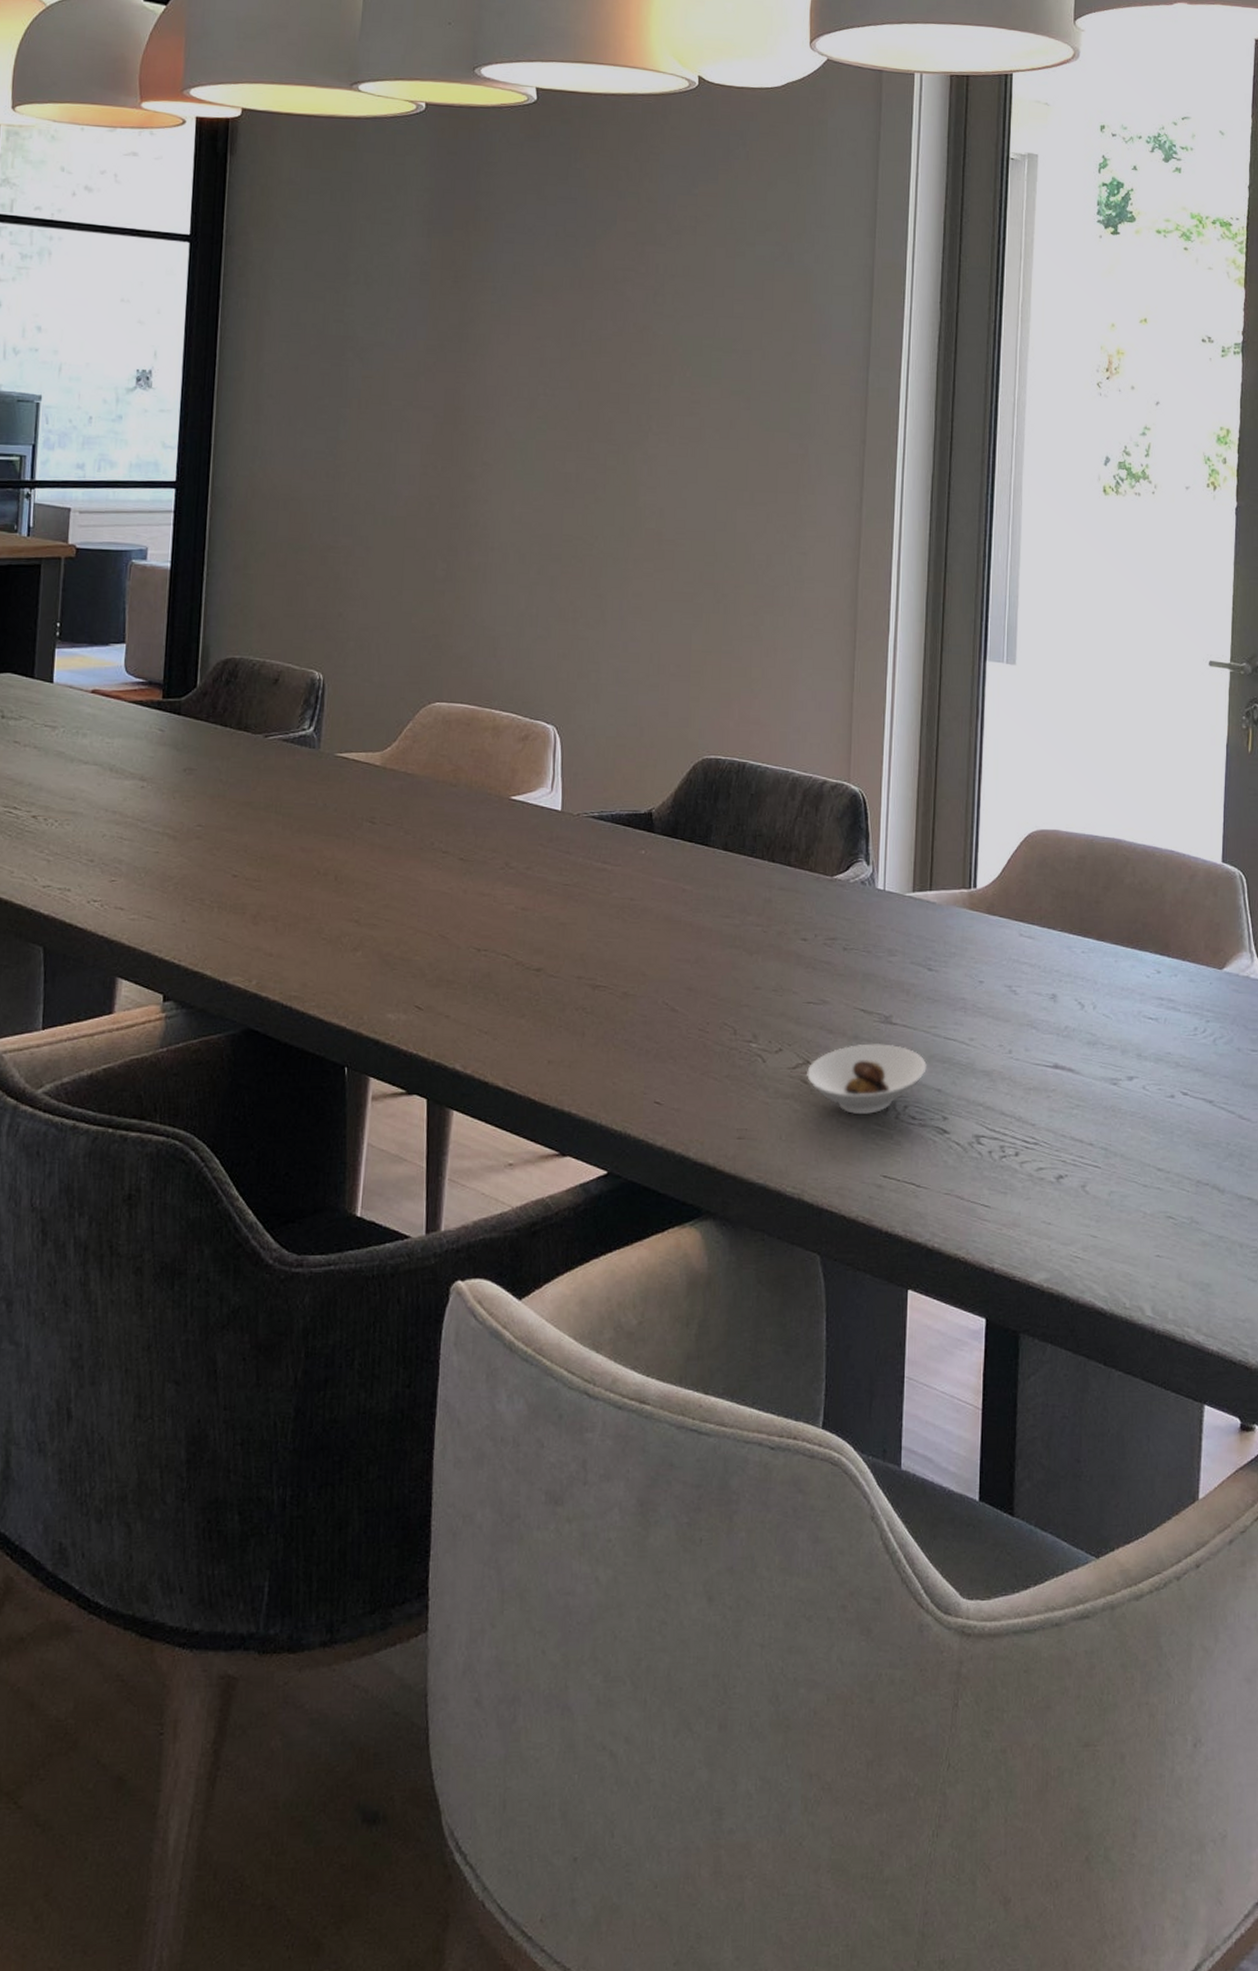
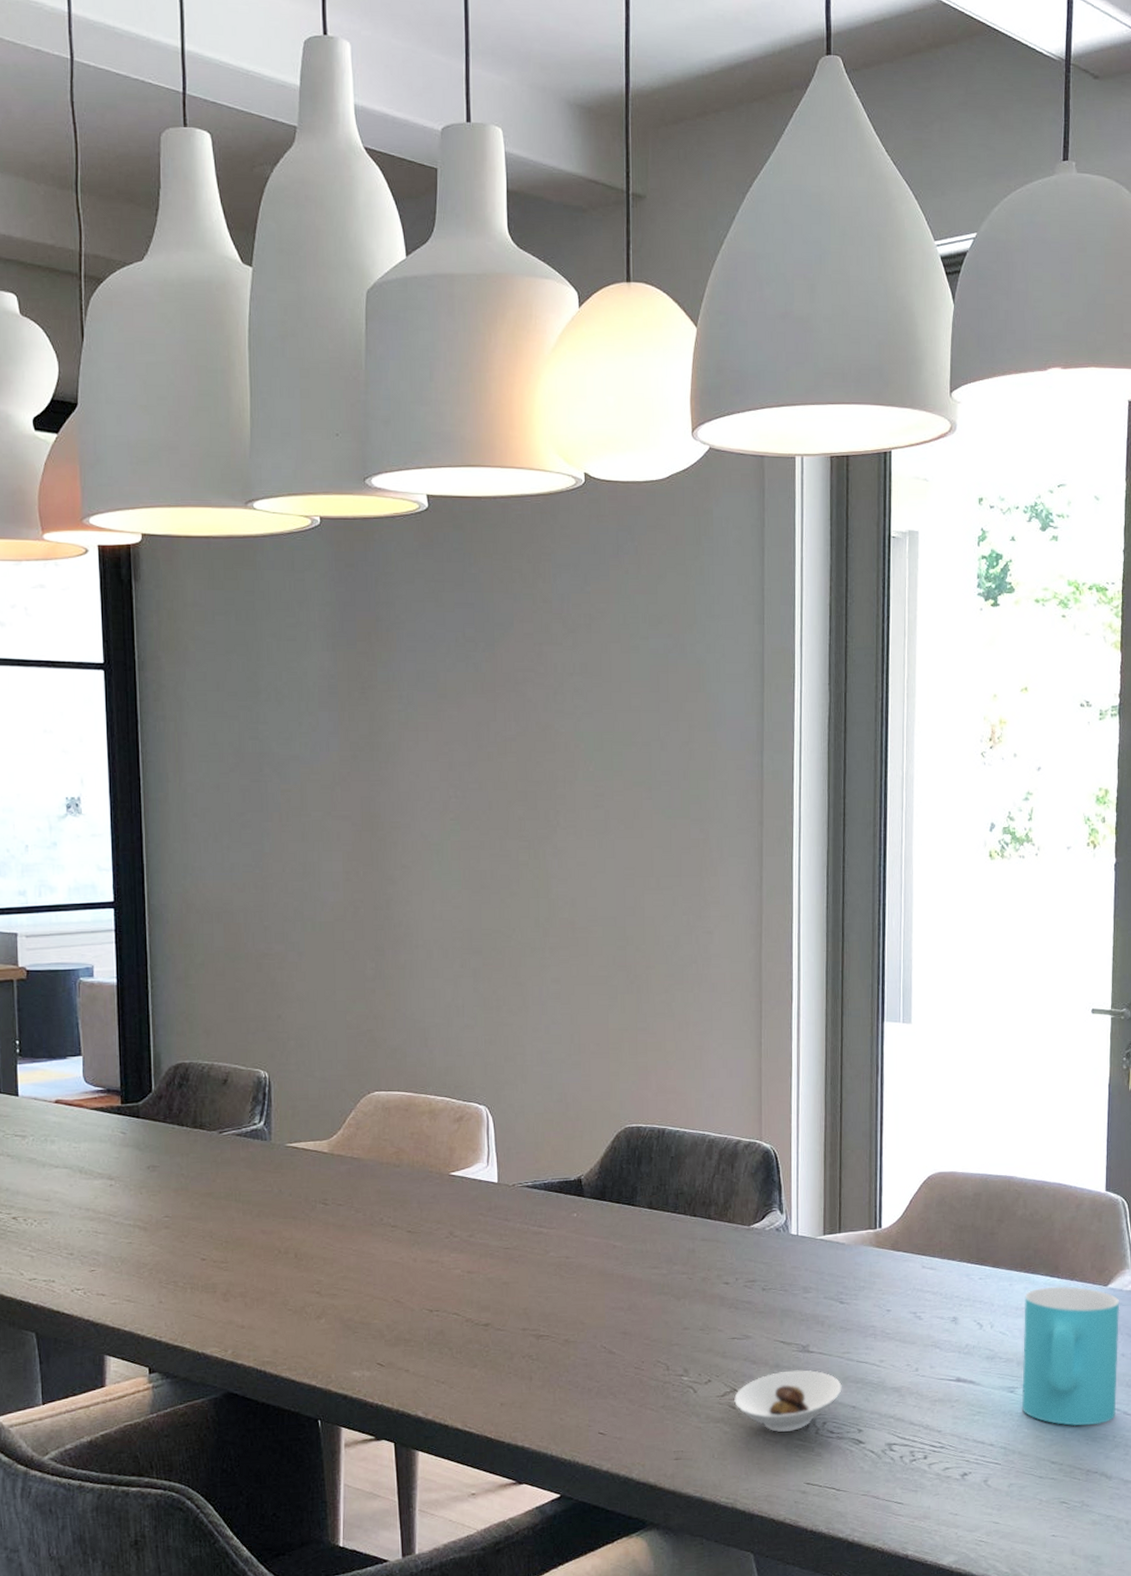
cup: none [1125,966,1236,1129] -> present [1021,1286,1120,1427]

